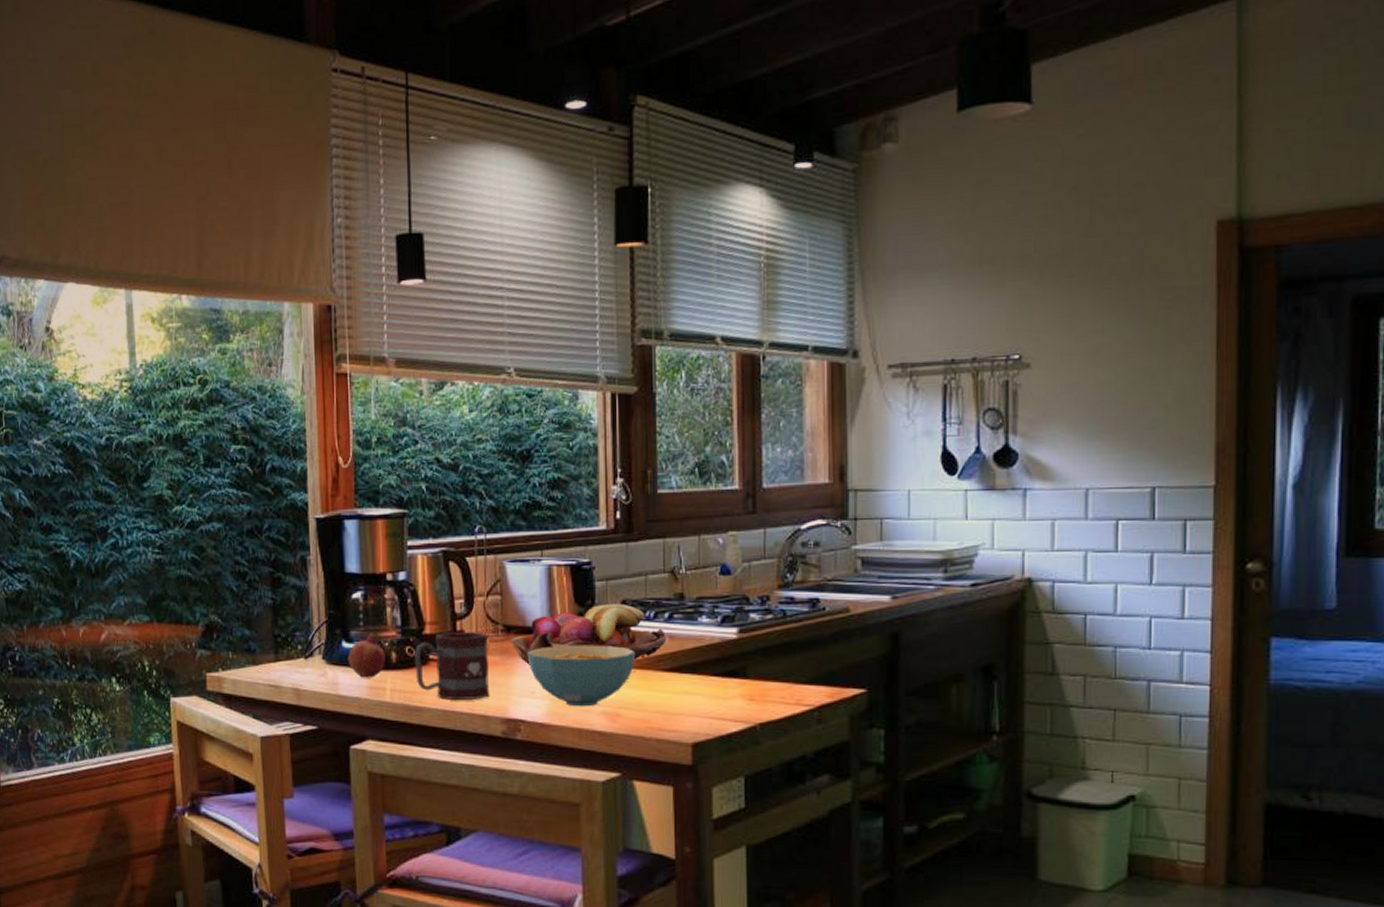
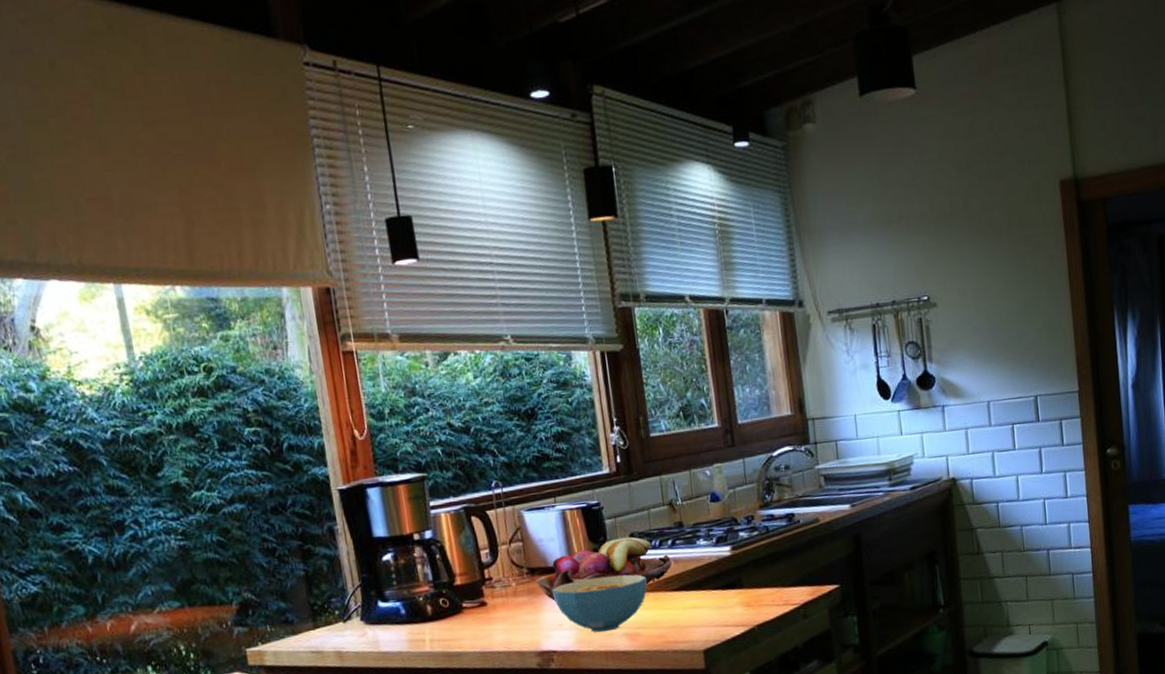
fruit: present [347,633,385,678] -> none [385,590,422,634]
mug: present [413,631,490,701] -> none [447,577,523,643]

